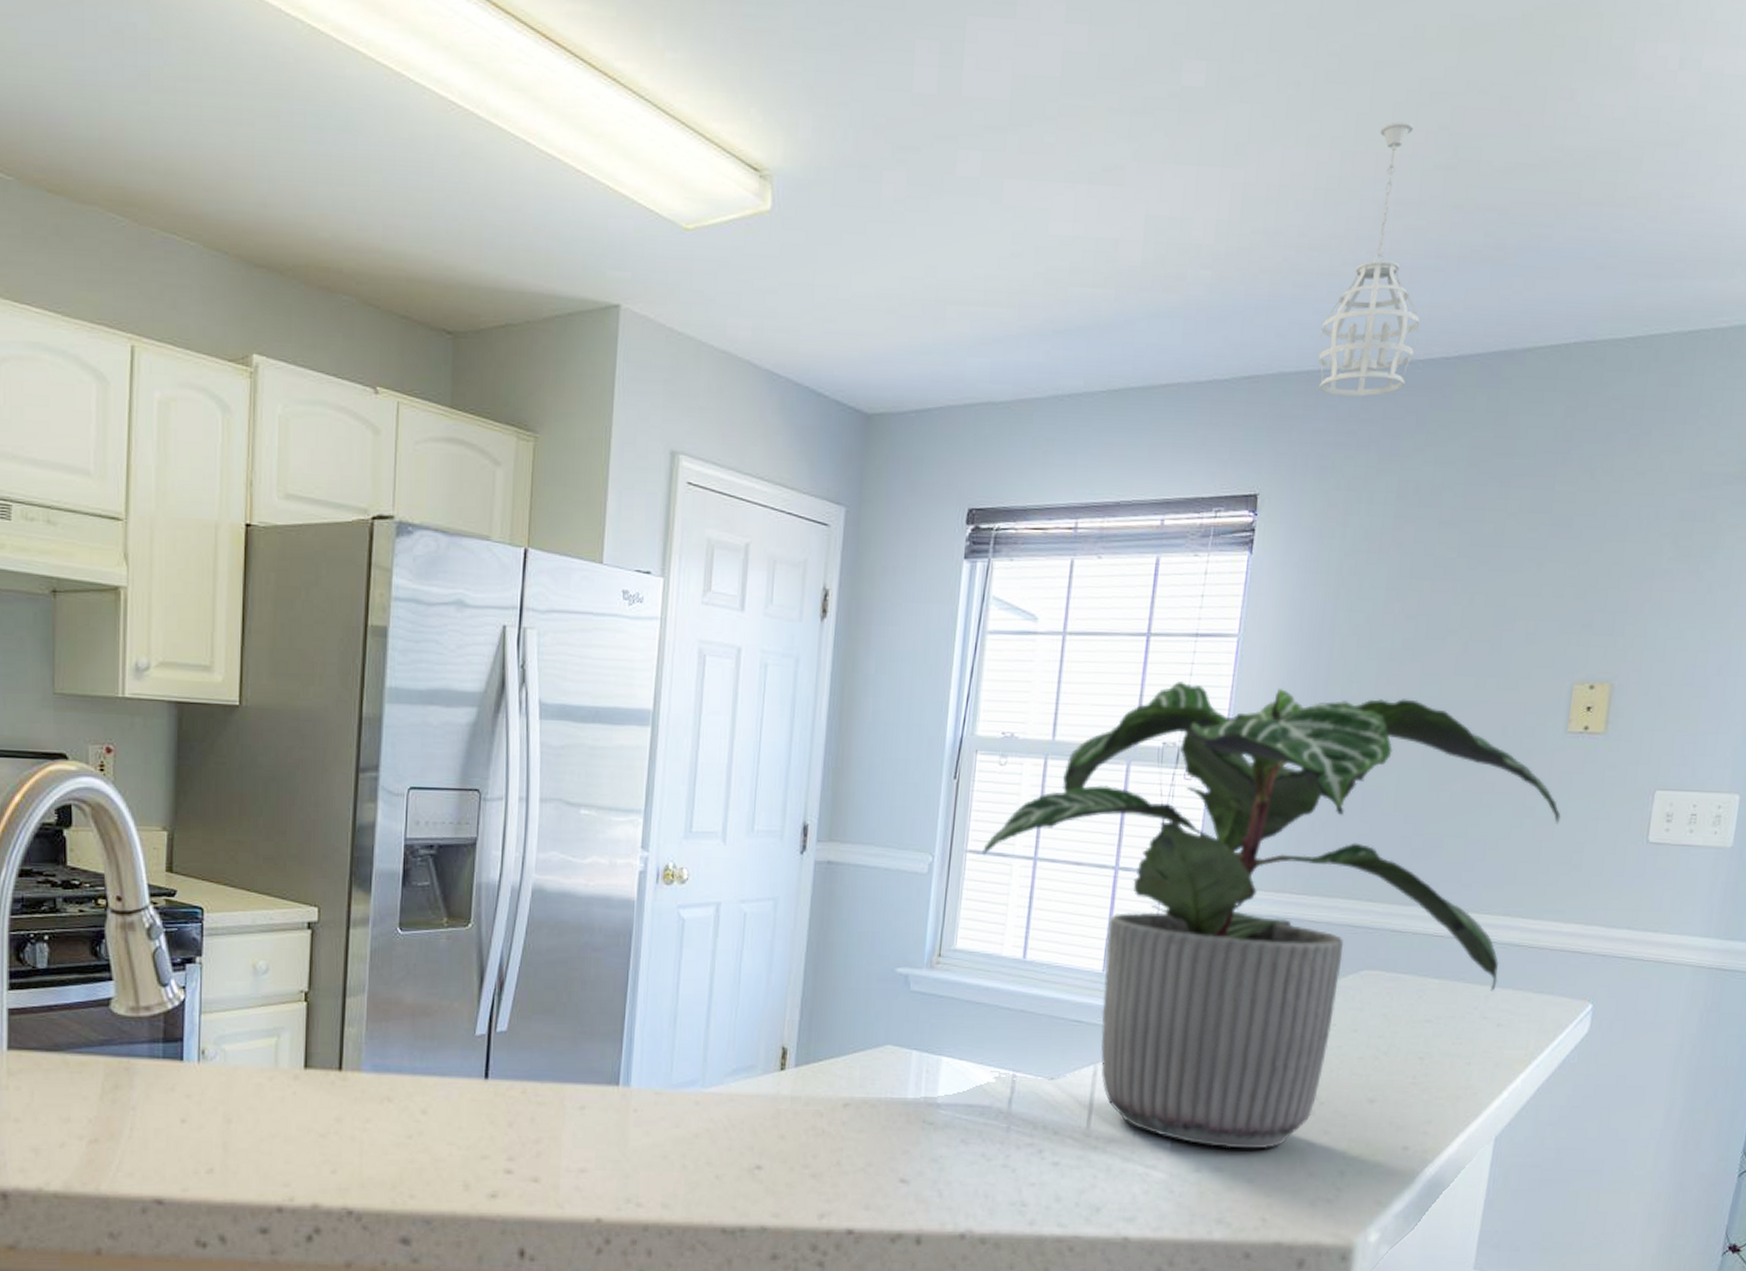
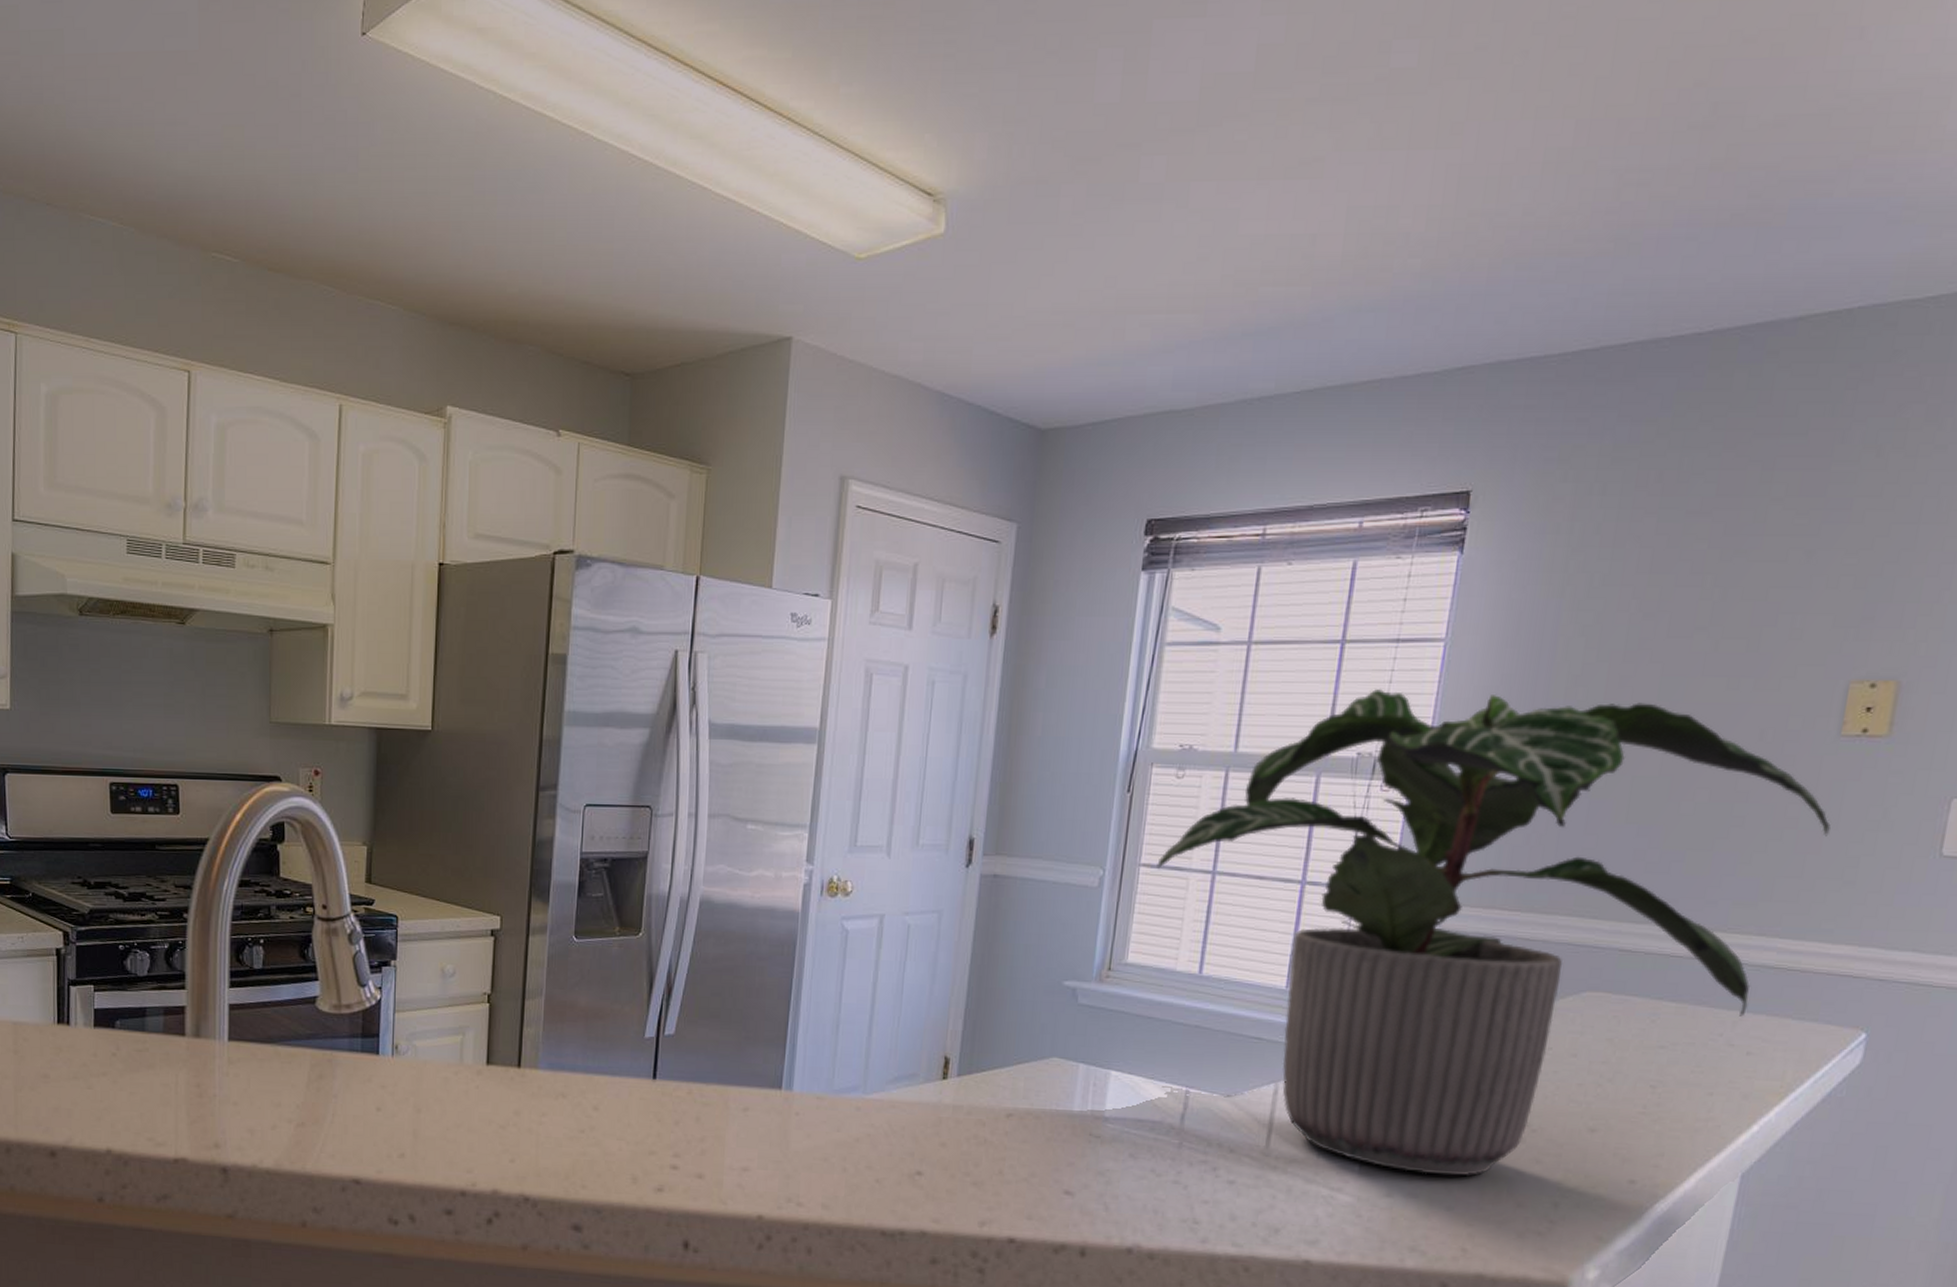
pendant light: present [1318,121,1420,397] -> none [1544,82,1667,381]

